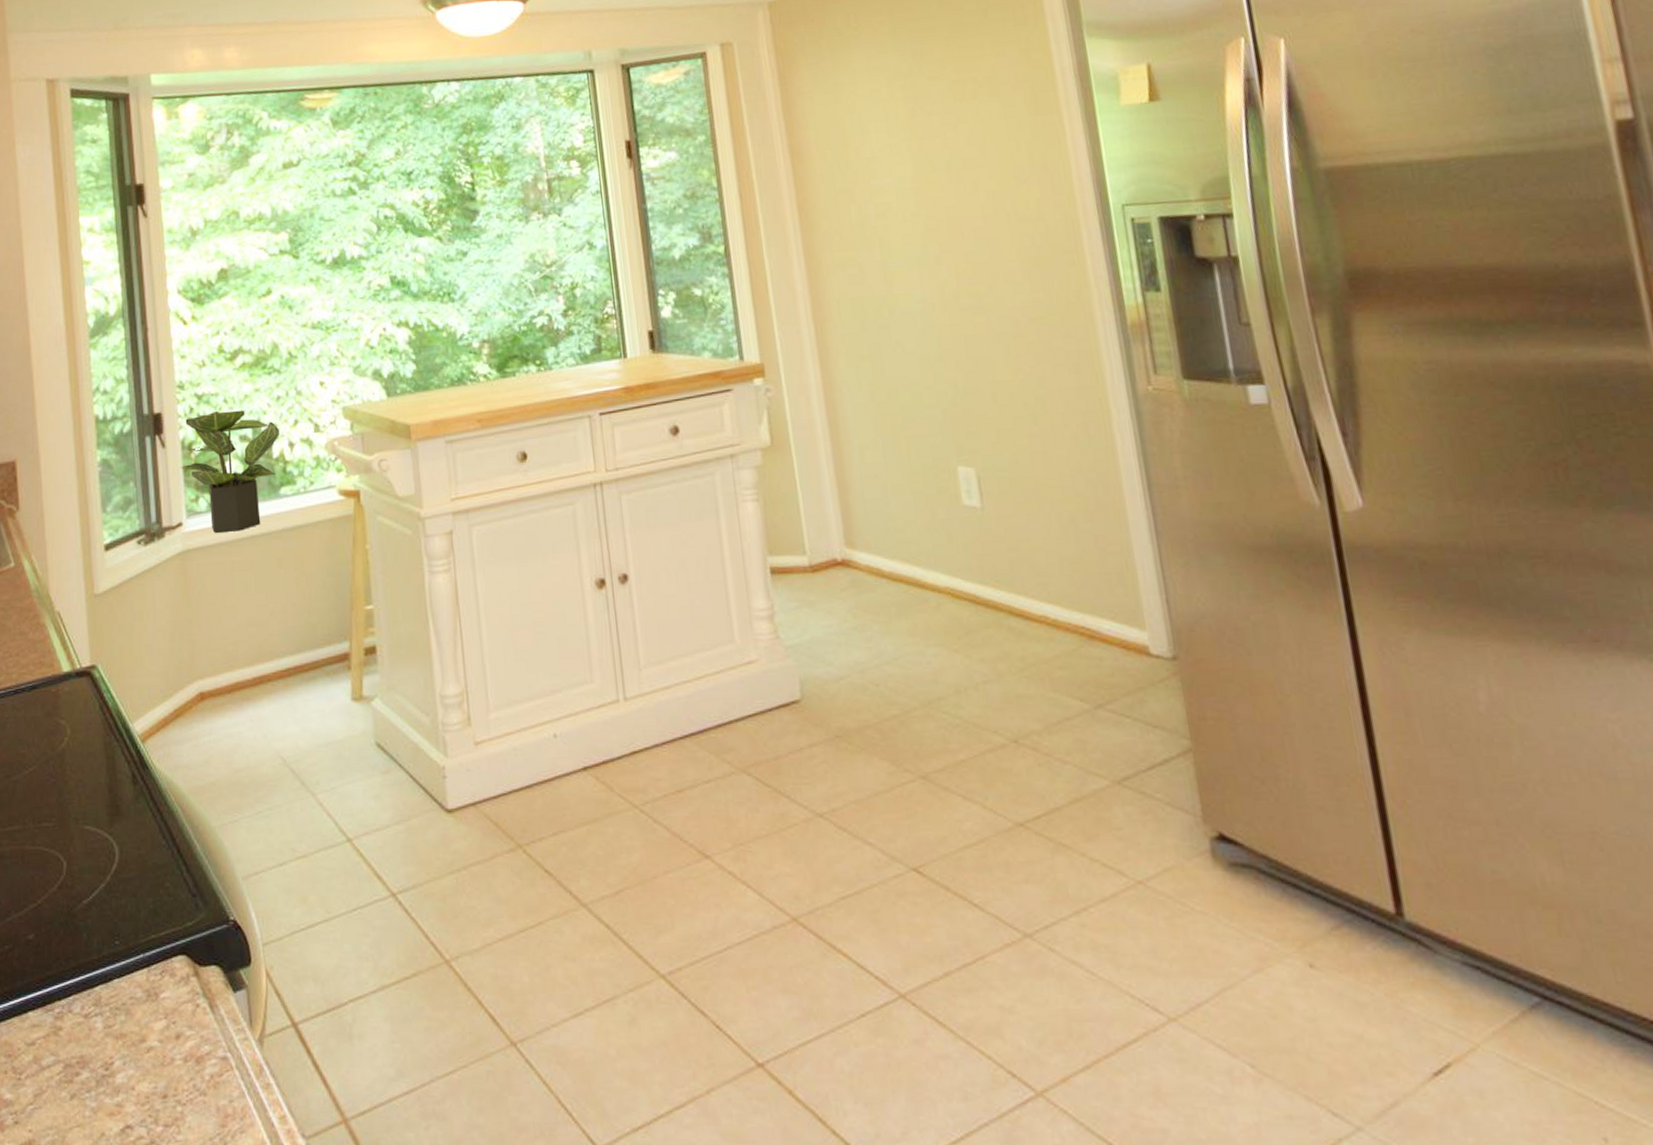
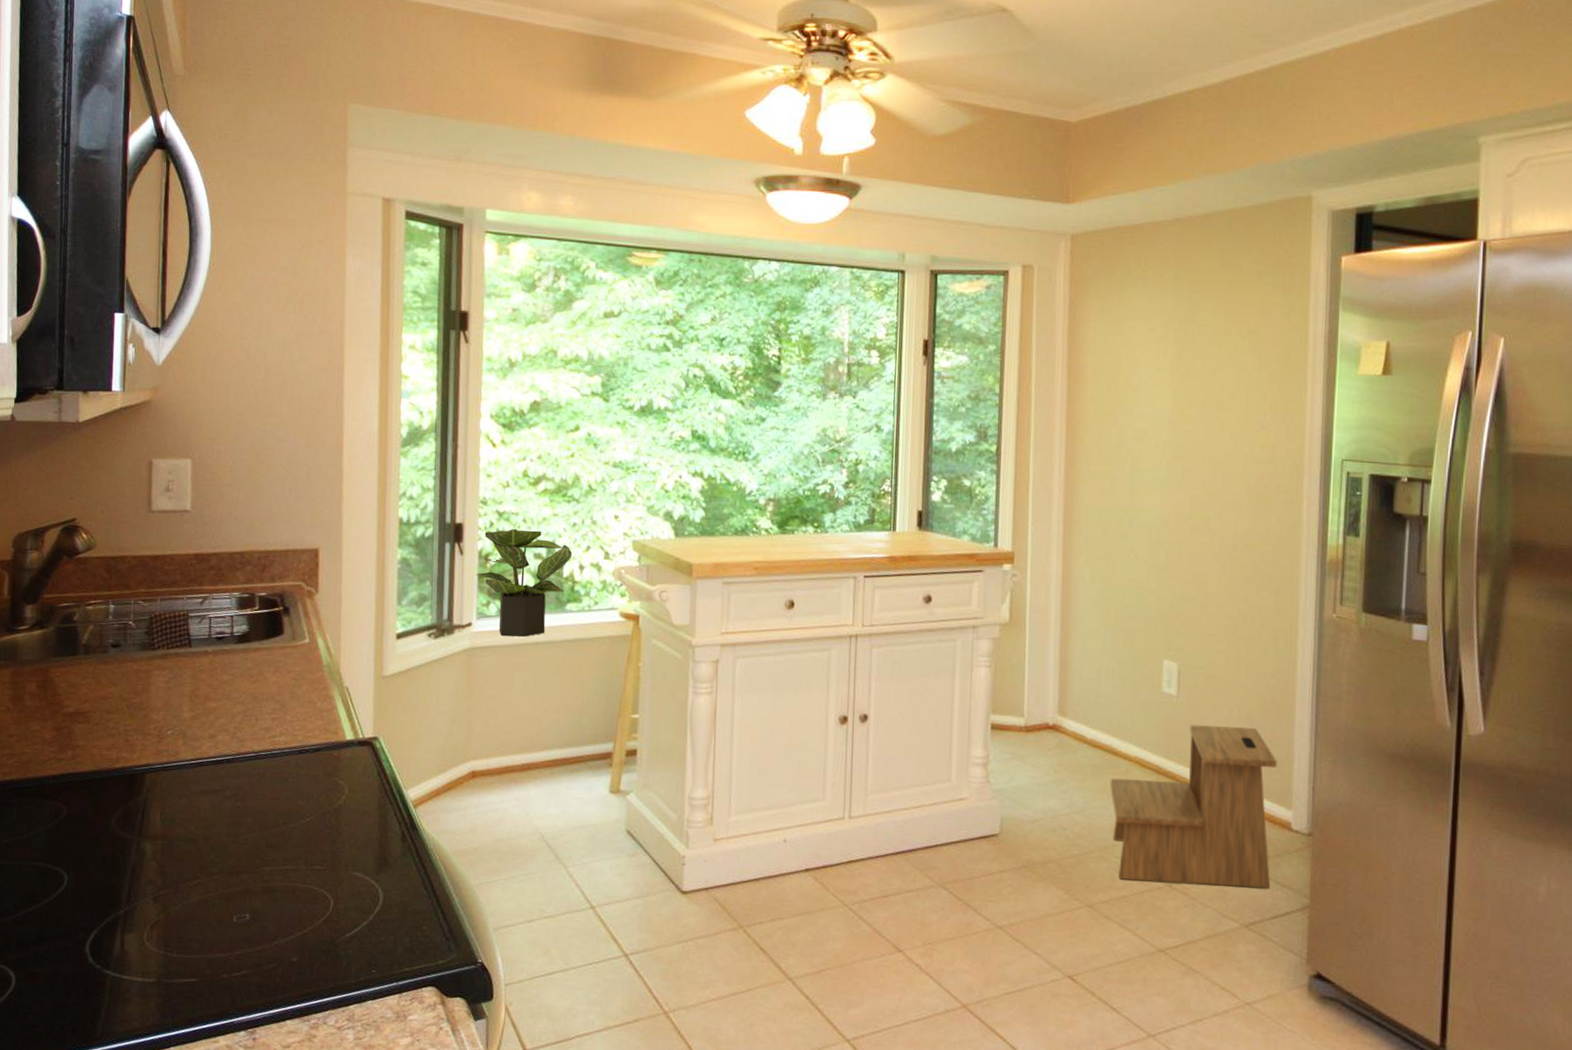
step stool: none [920,534,1138,740] -> present [1110,724,1277,888]

